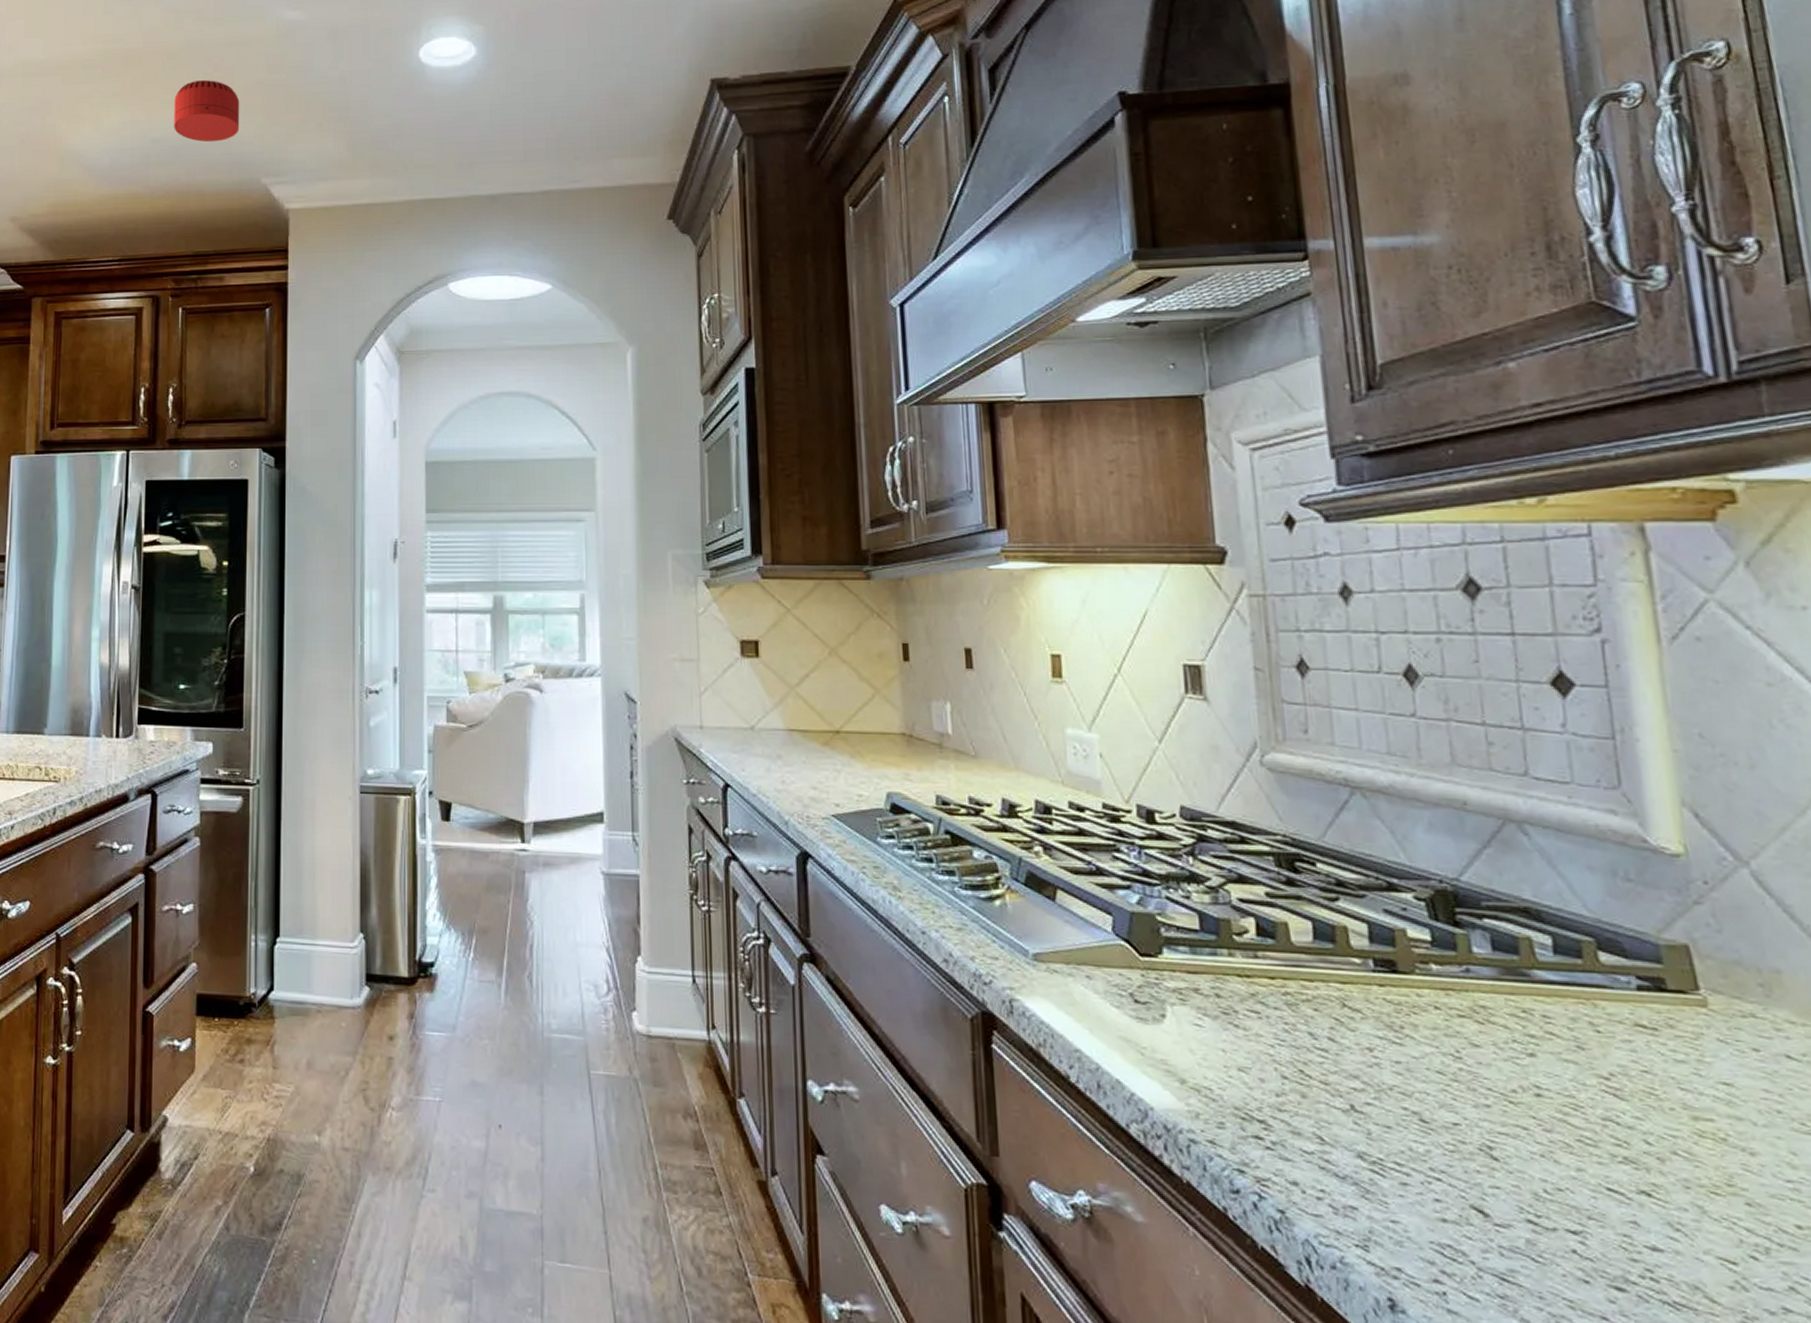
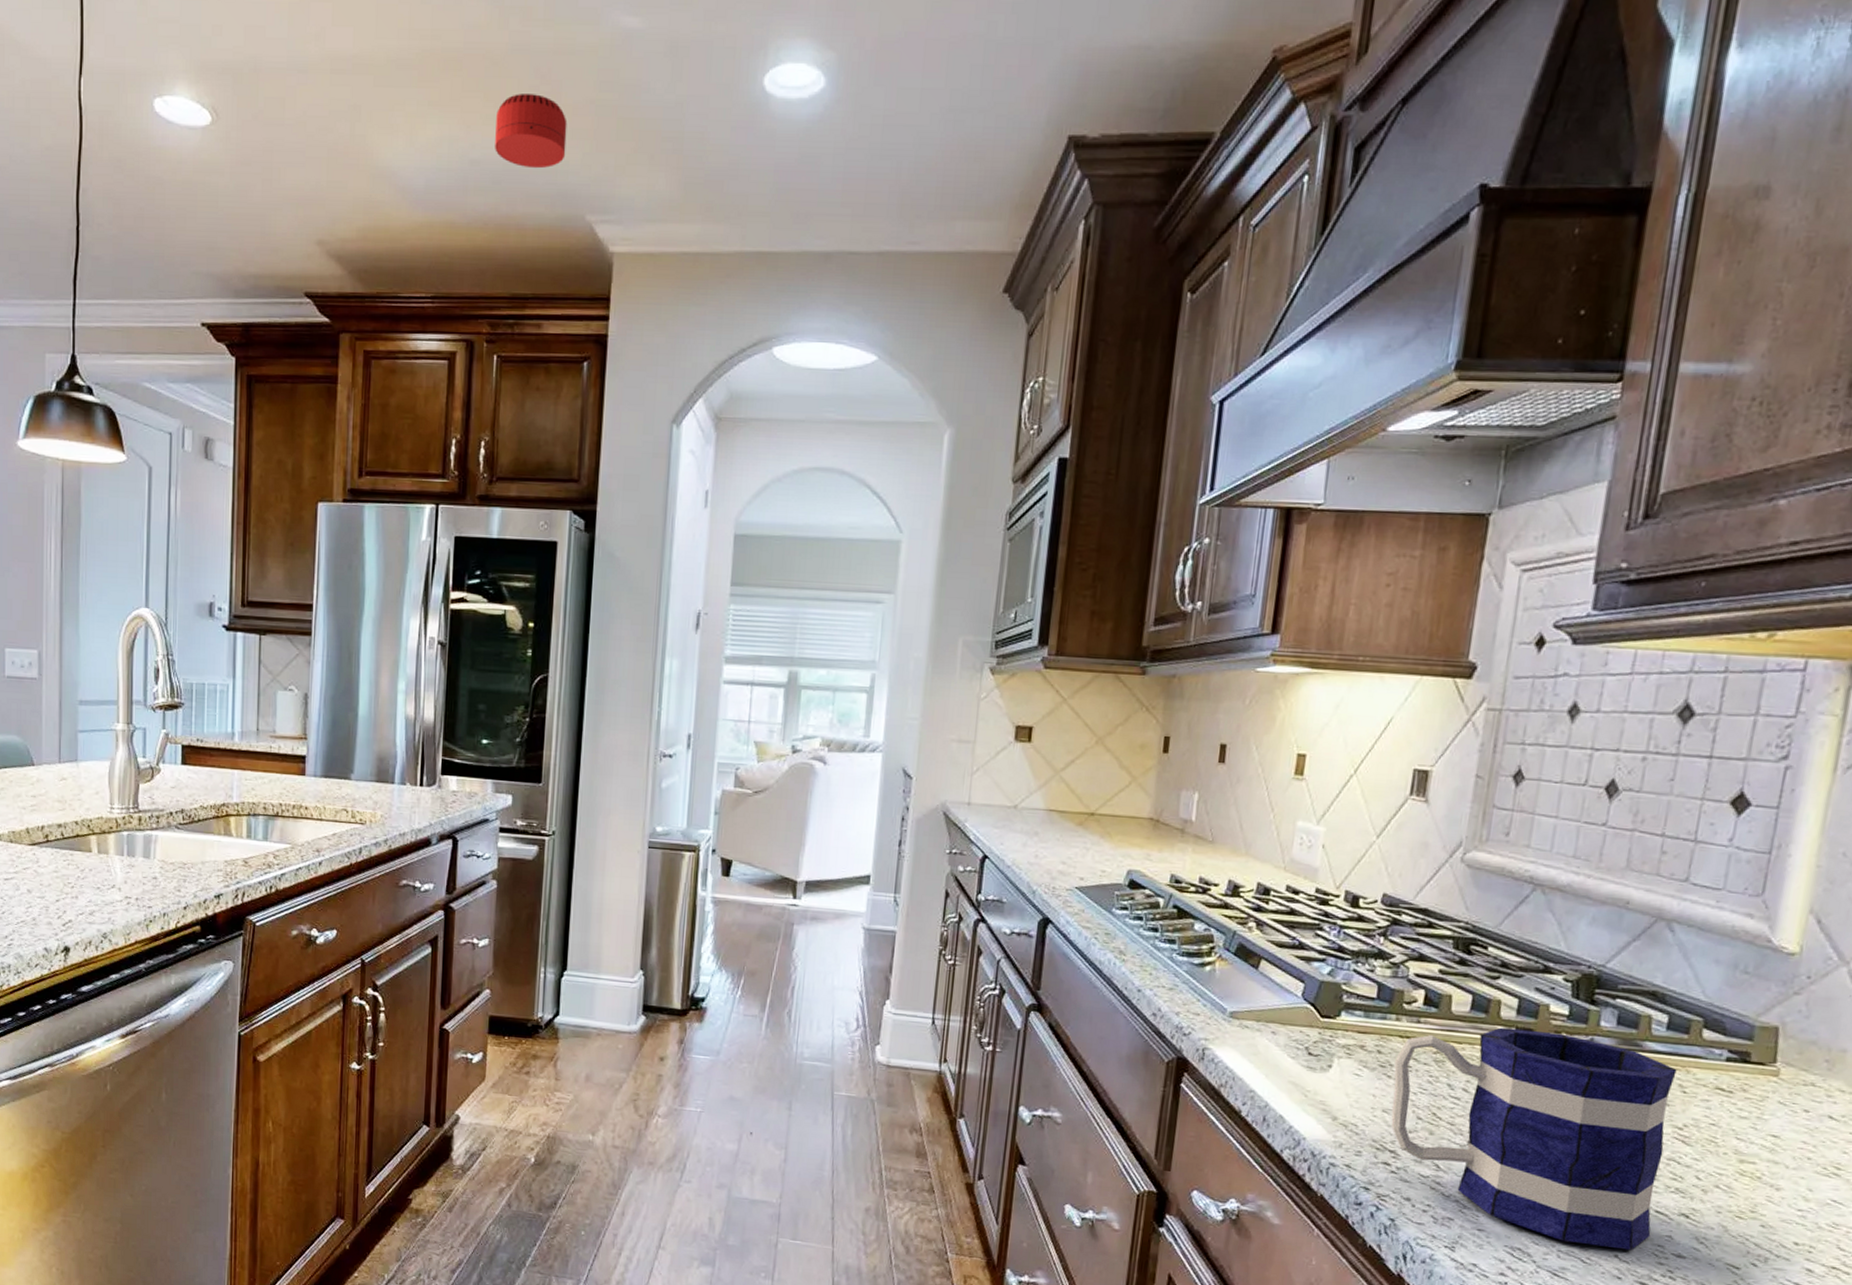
mug: none [1237,959,1610,1243] -> present [1391,1027,1677,1251]

